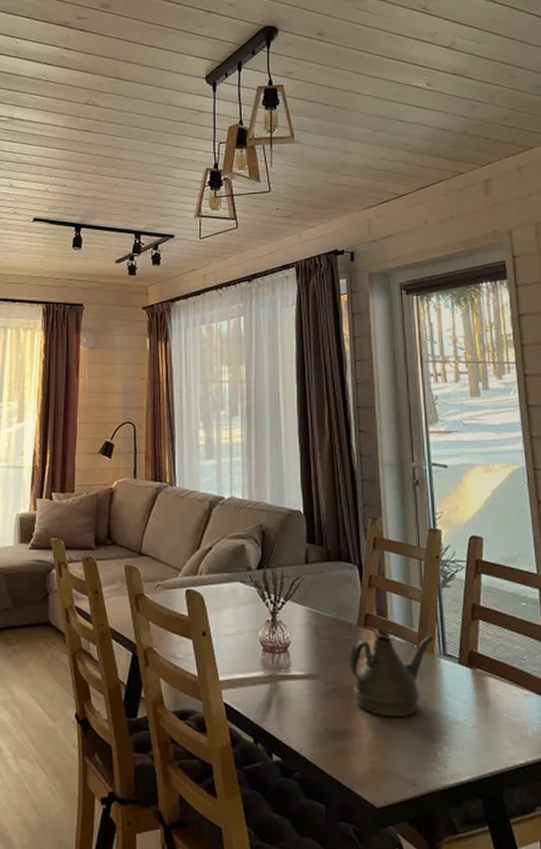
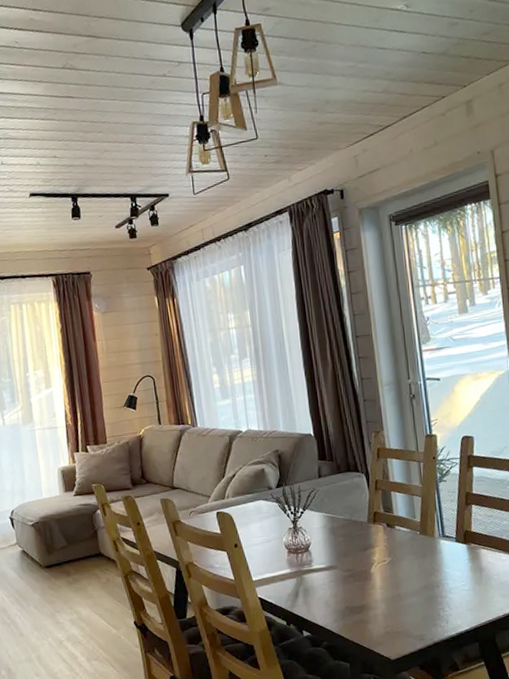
teapot: present [350,635,435,718] -> none [362,522,434,591]

